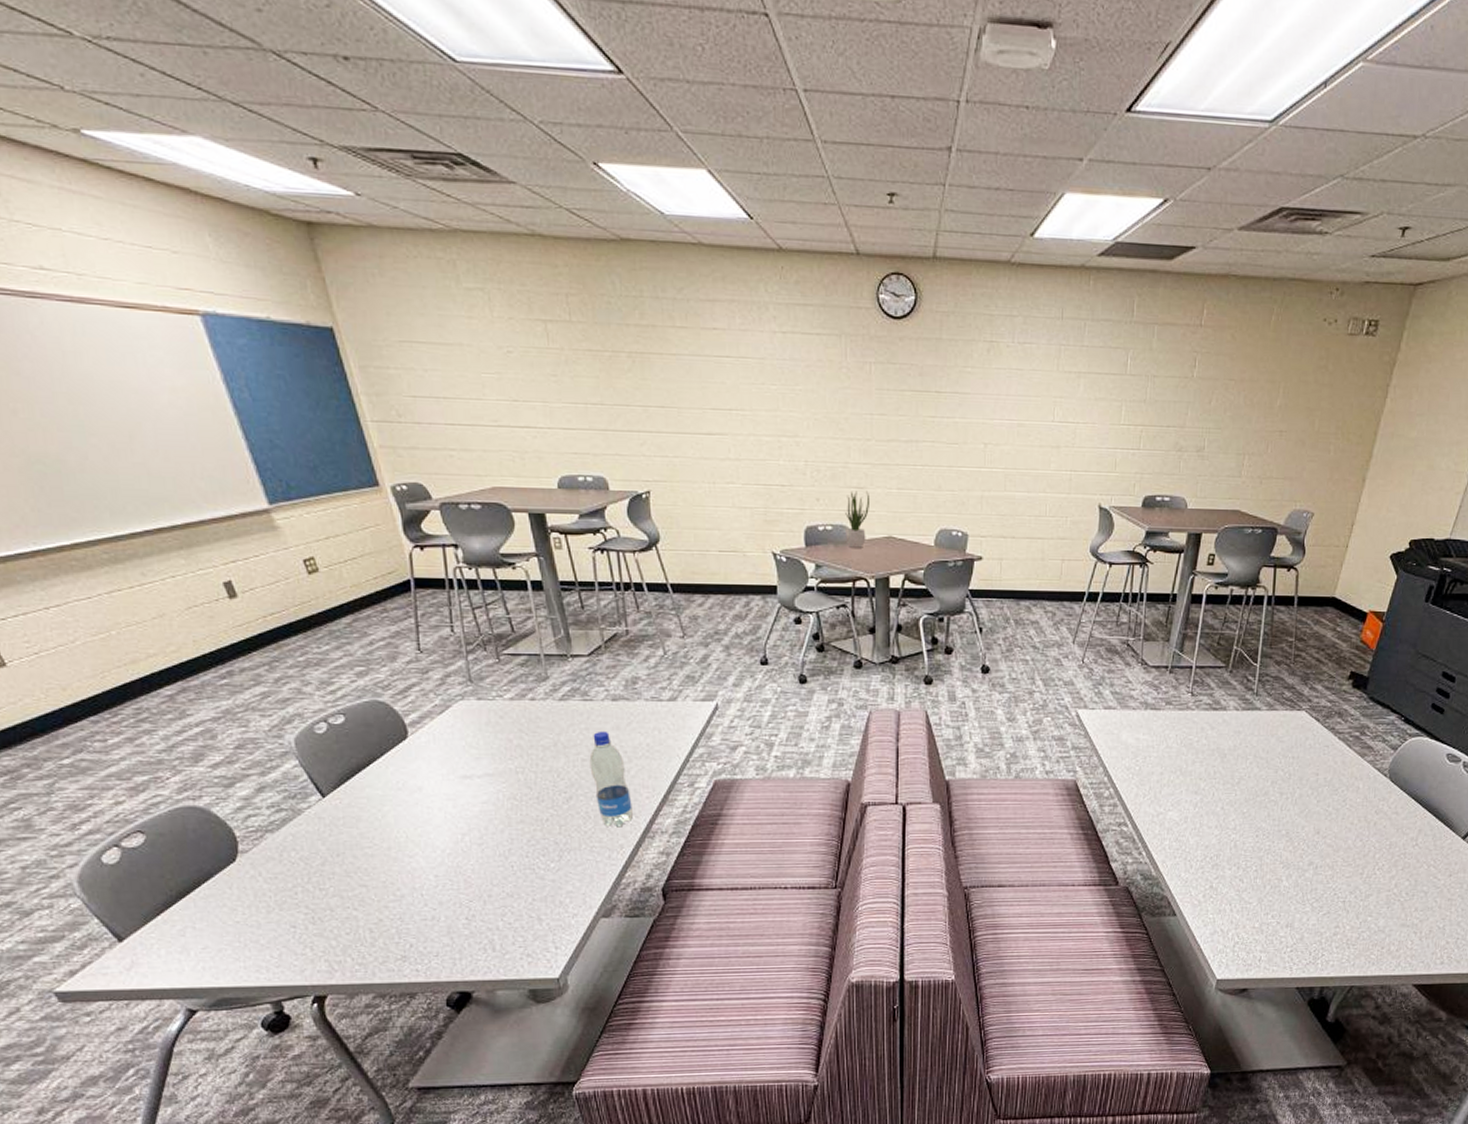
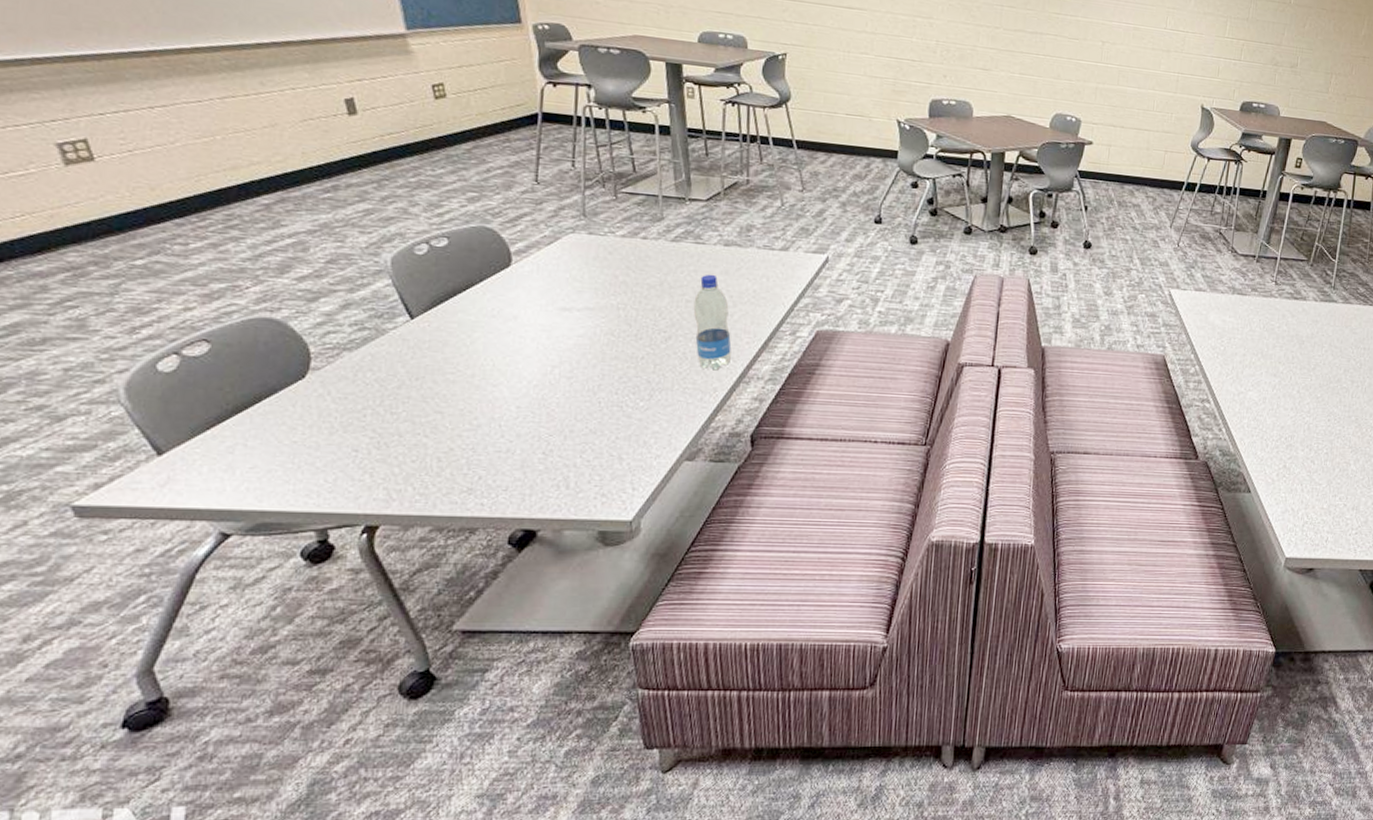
potted plant: present [845,490,869,548] -> none [967,71,993,124]

